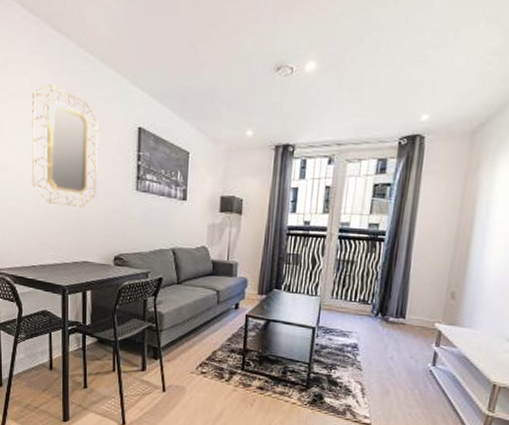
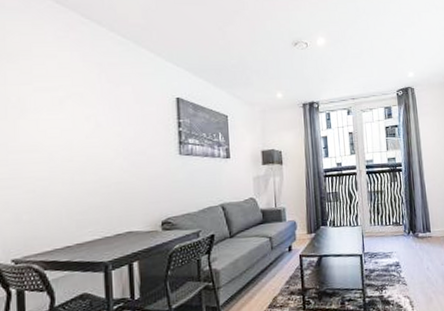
home mirror: present [31,84,98,207] -> none [60,65,138,179]

